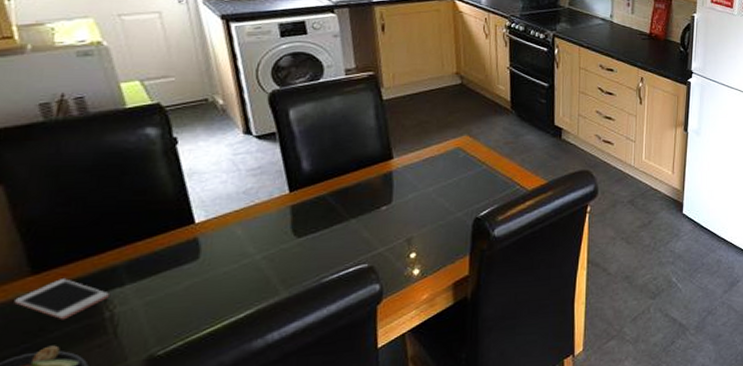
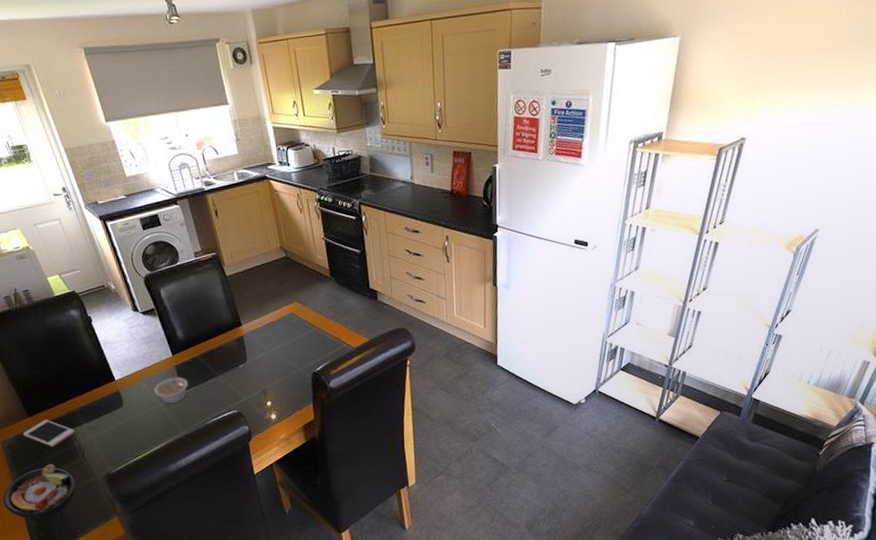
legume: none [252,213,306,256] -> present [154,371,189,404]

